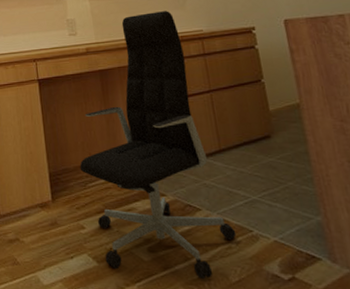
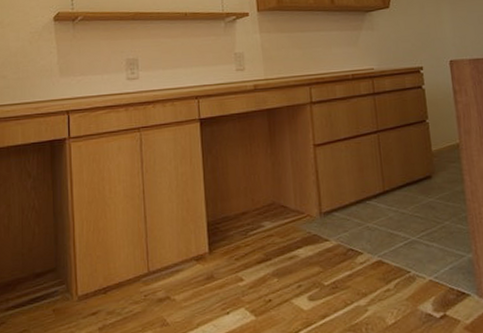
office chair: present [80,11,236,280] -> none [241,47,395,325]

